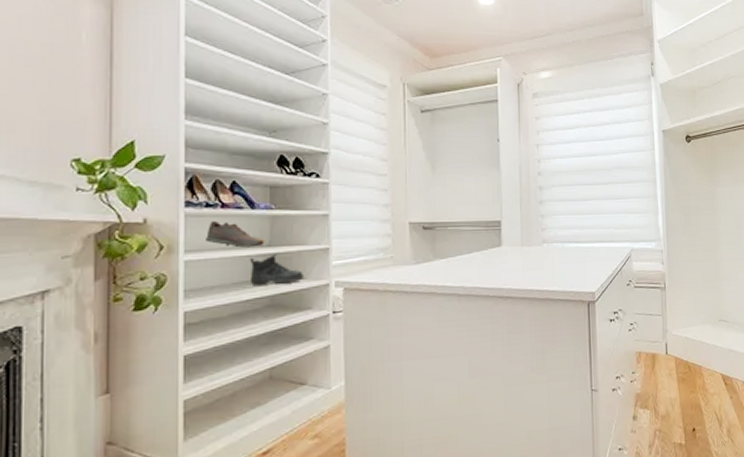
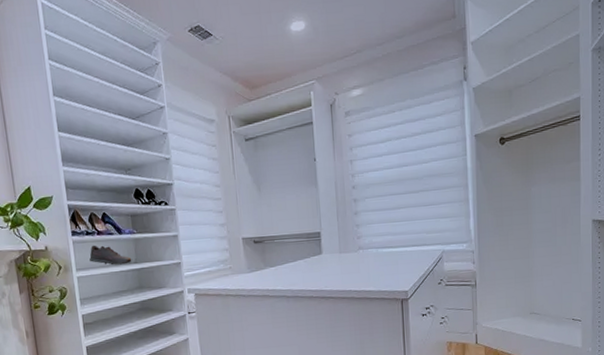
hiking boot: present [249,256,303,285] -> none [122,270,164,294]

